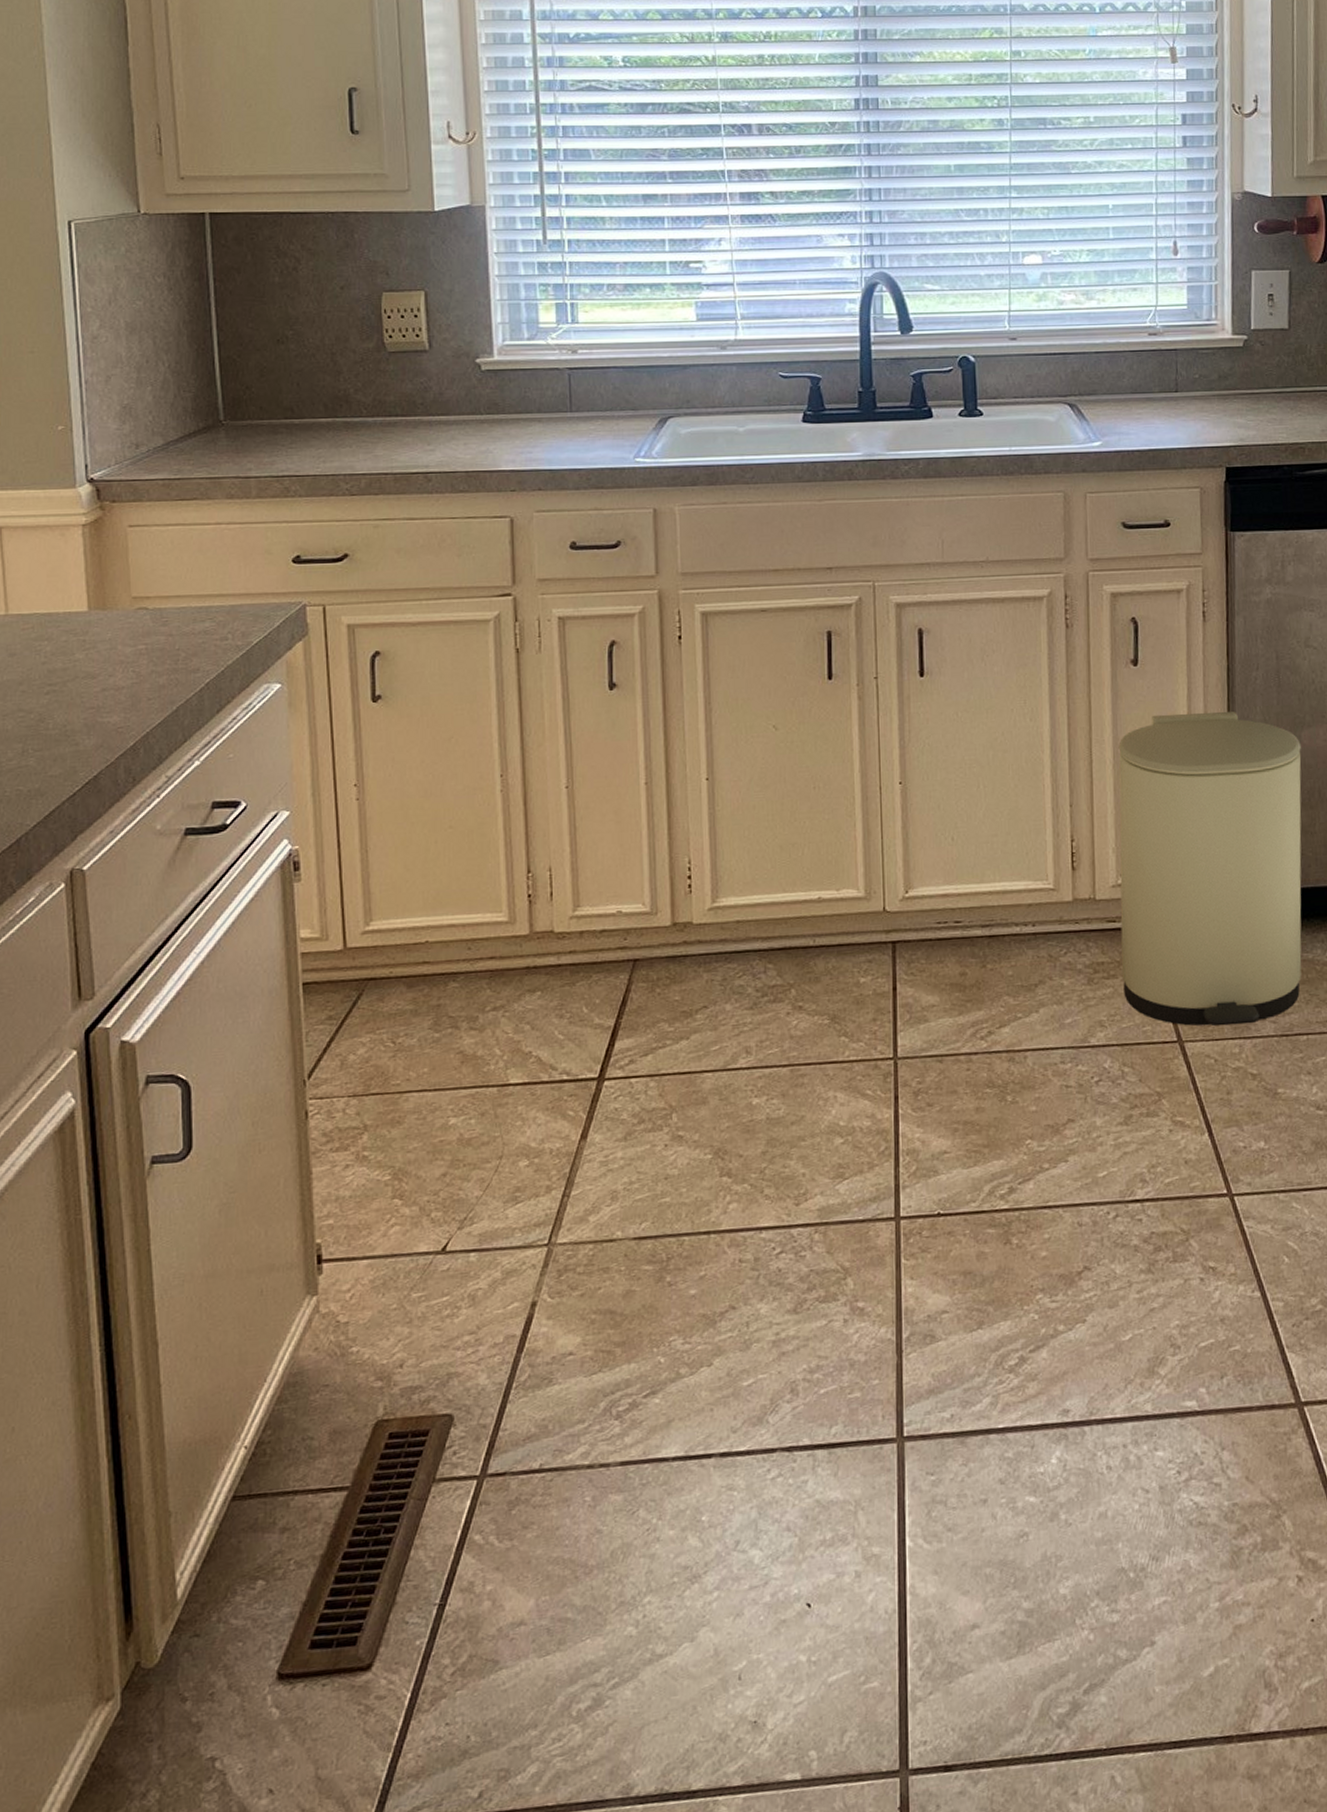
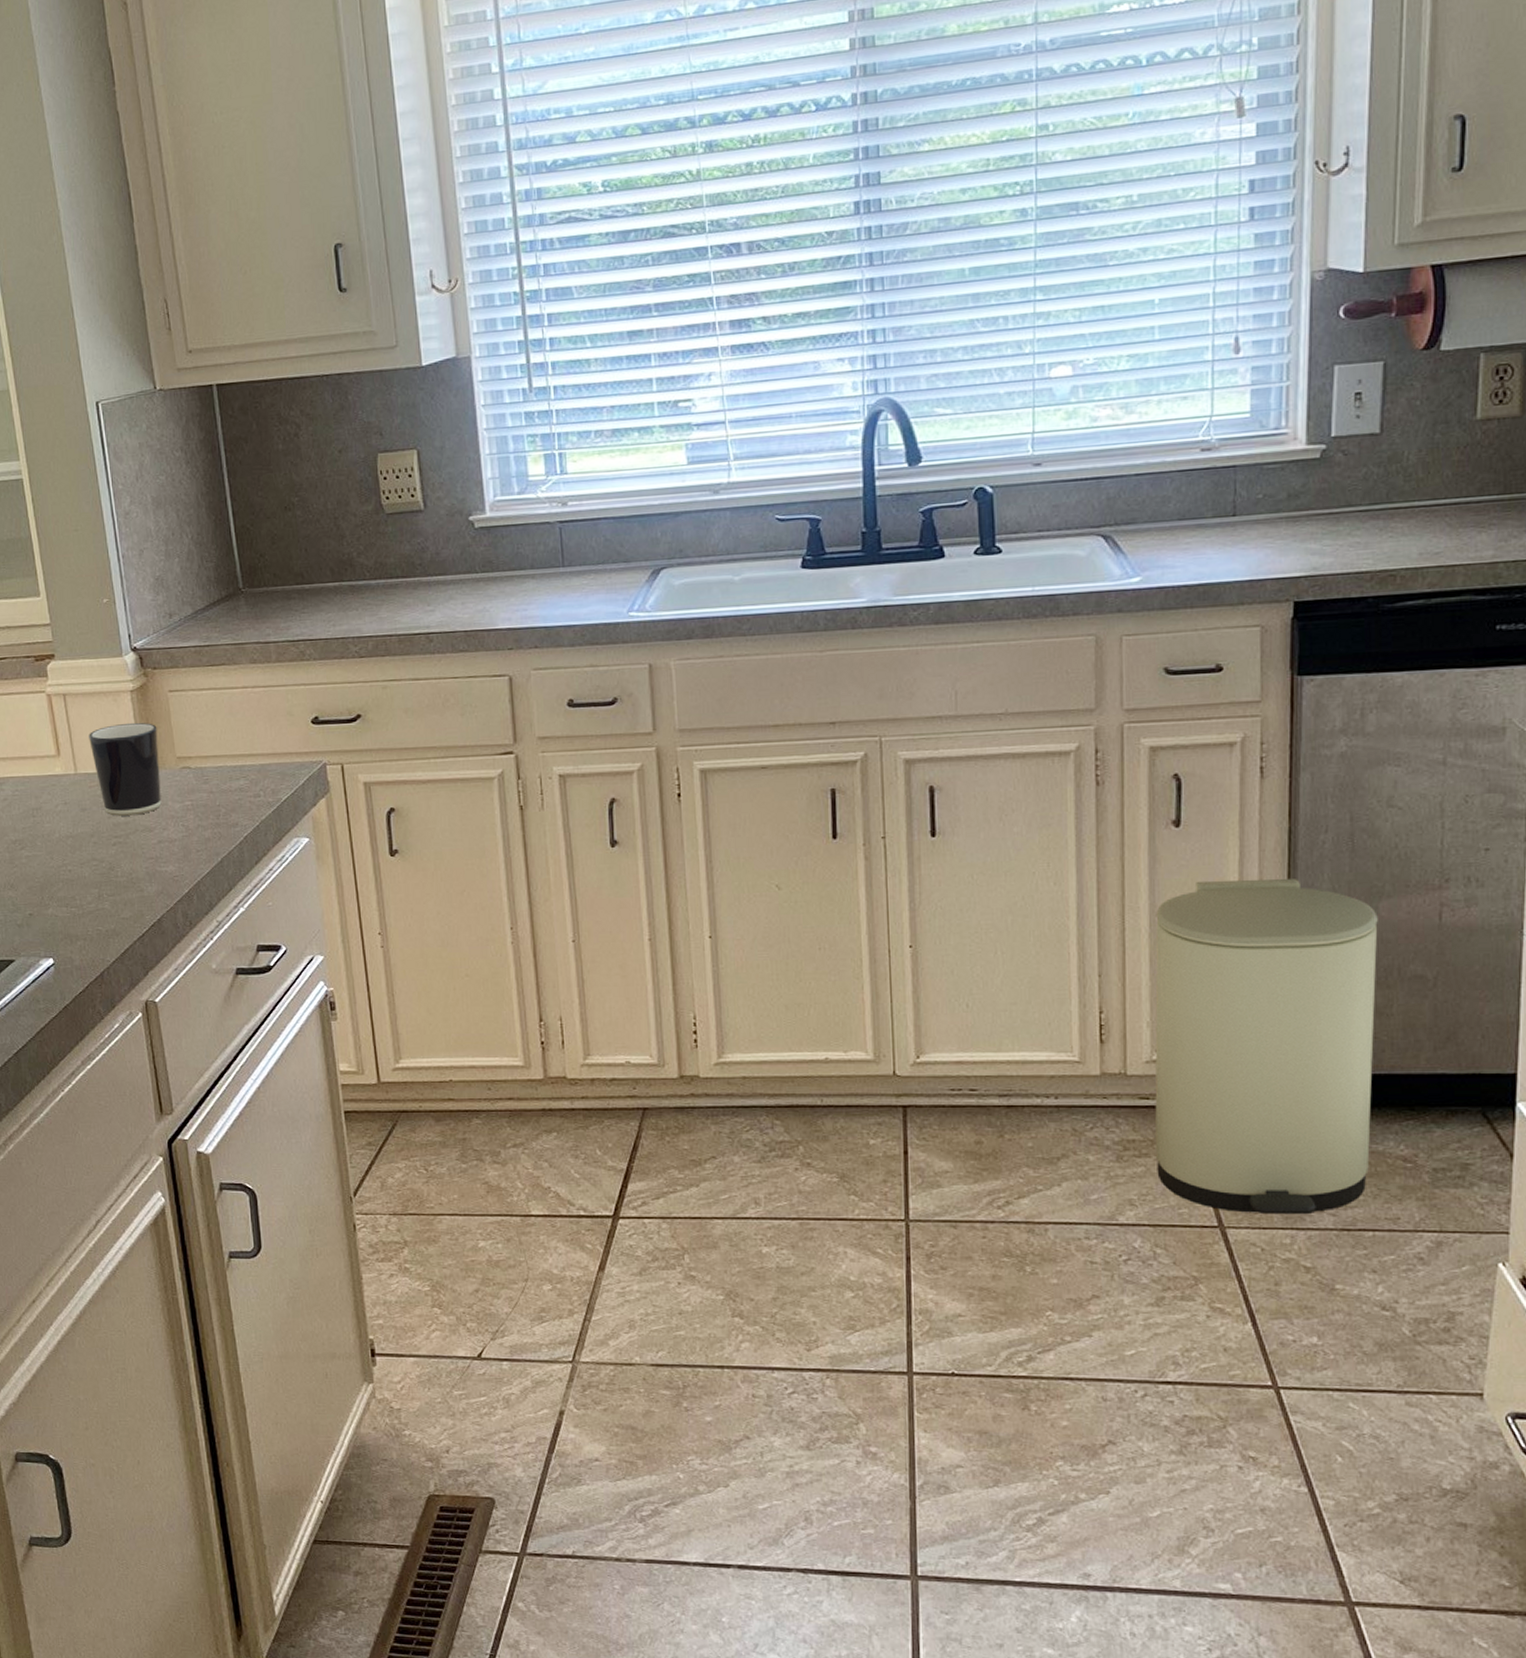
mug: none [26,559,111,662] -> present [89,722,162,816]

